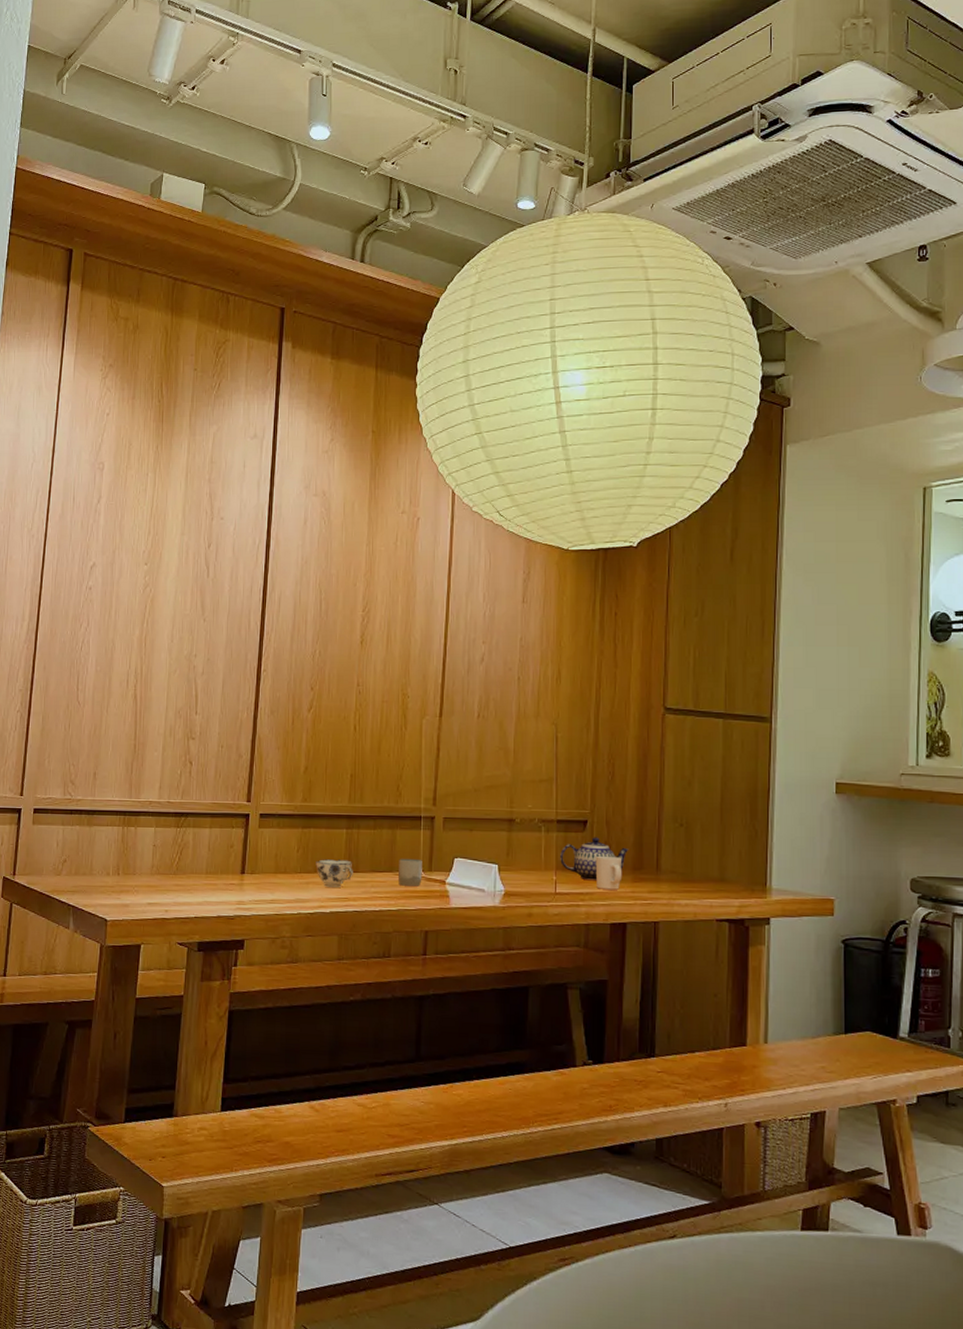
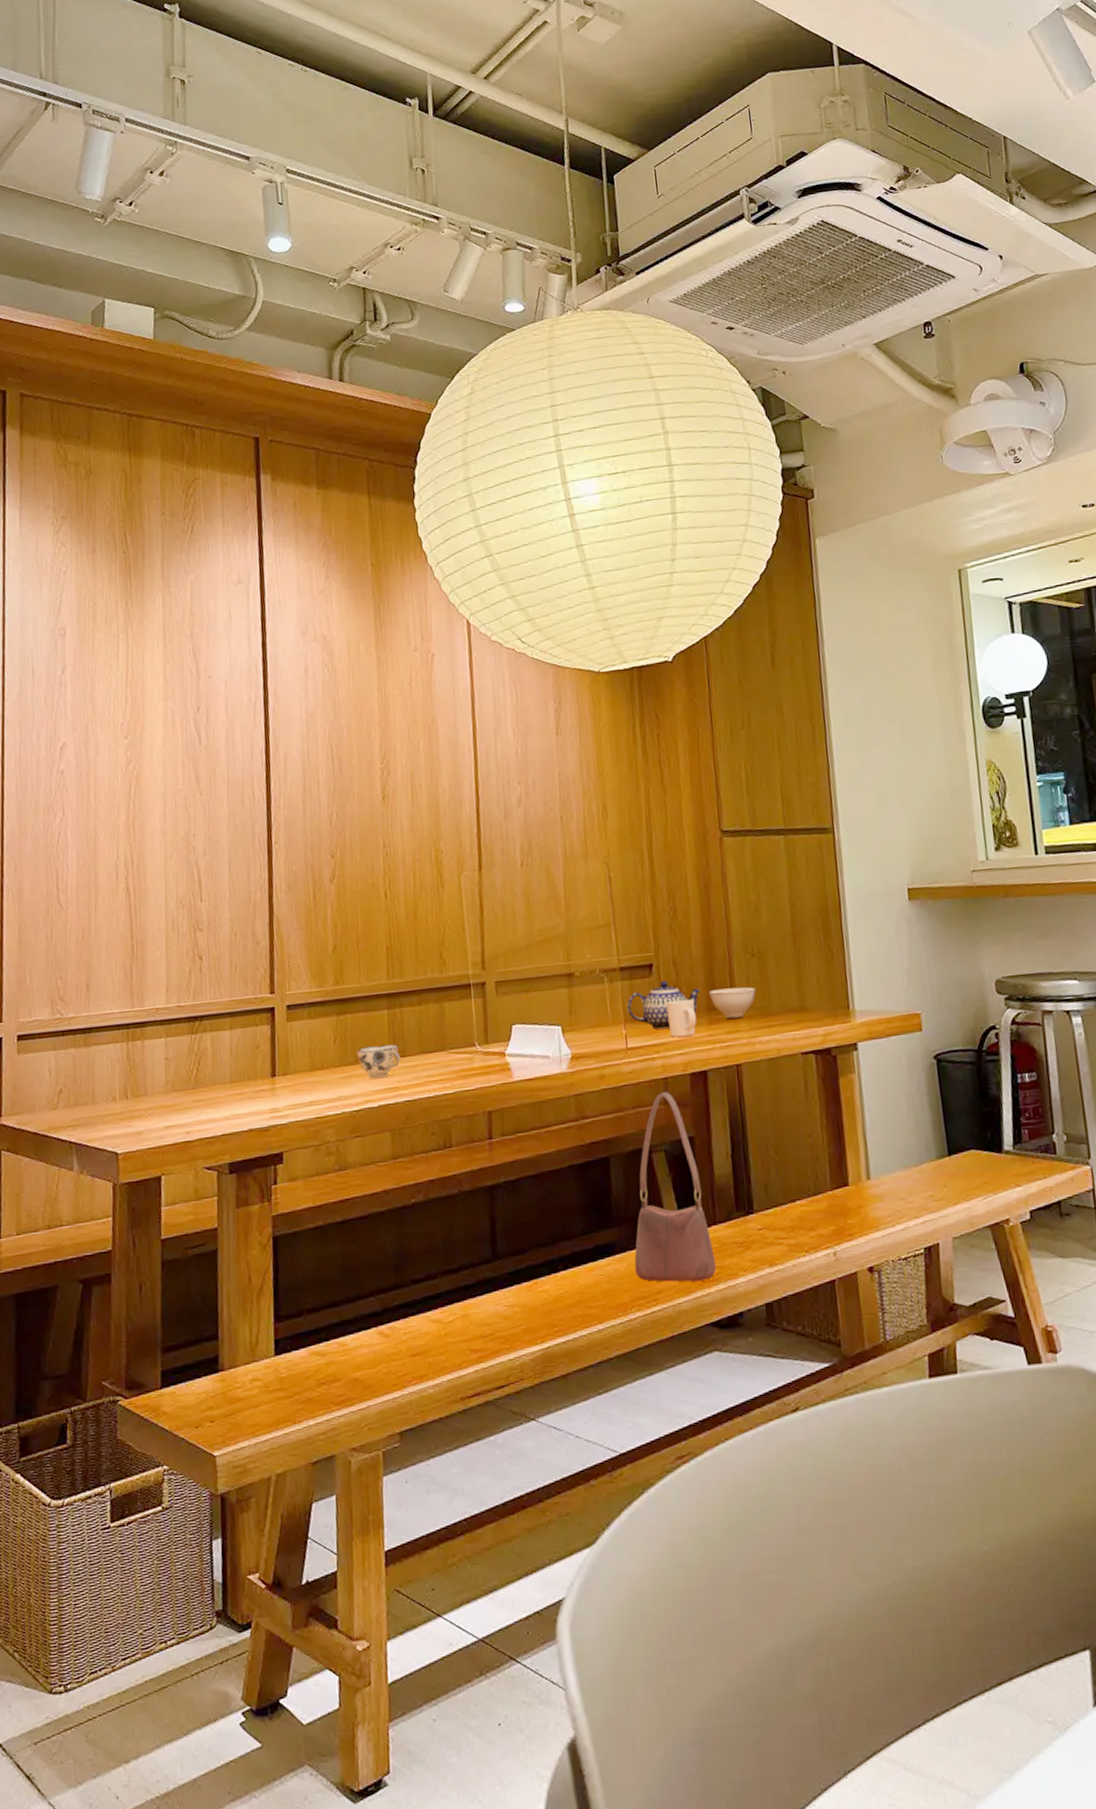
cup: present [397,858,422,887] -> none [450,1031,479,1065]
shoulder bag: none [541,937,615,1109] -> present [634,1092,716,1283]
bowl: none [636,851,680,881] -> present [708,987,756,1020]

